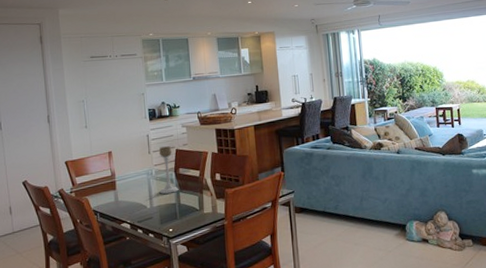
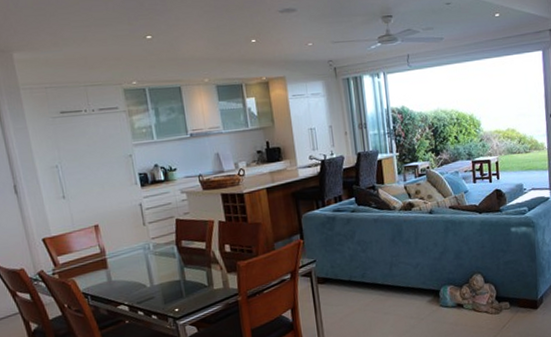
candle holder: present [159,146,179,194] -> none [155,216,183,271]

